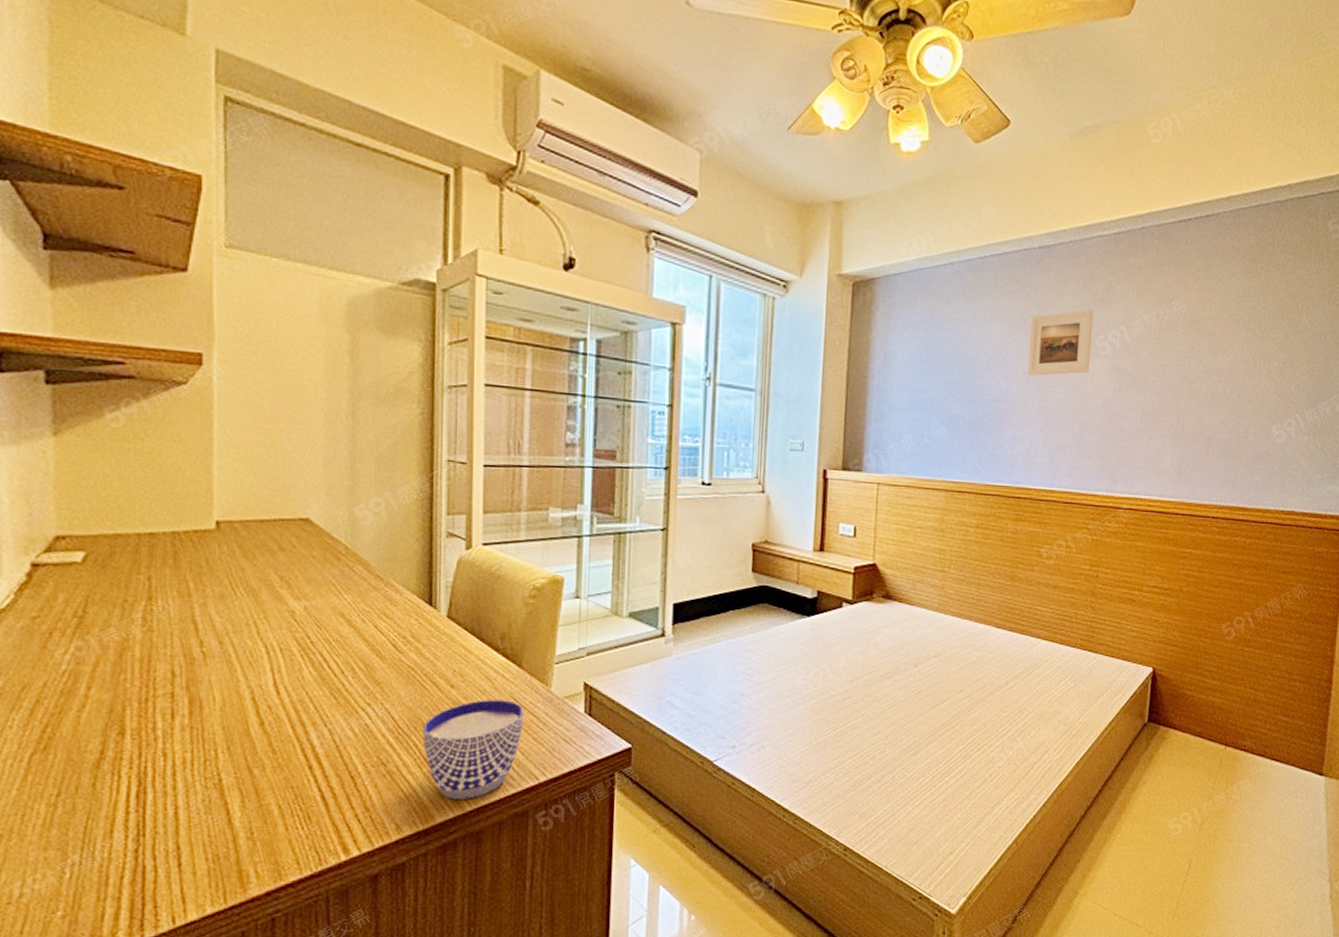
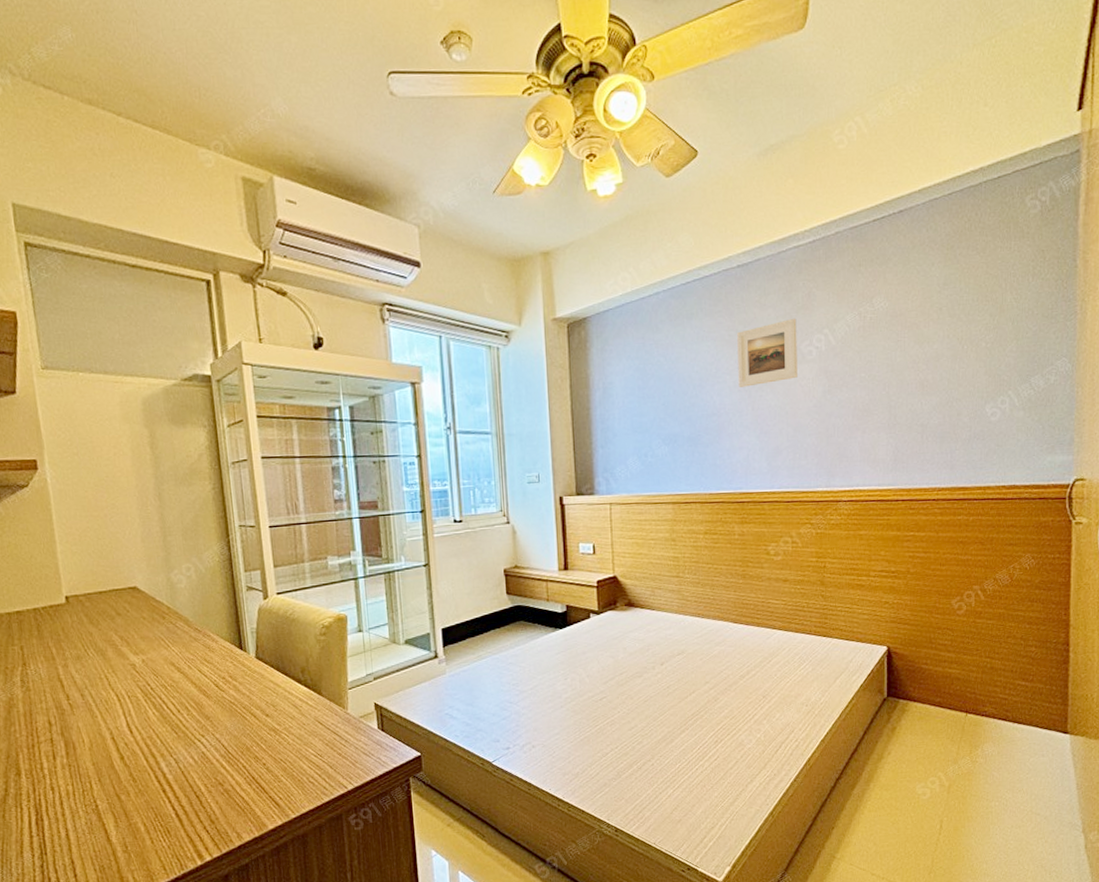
cup: present [423,700,525,799] -> none [248,723,329,810]

